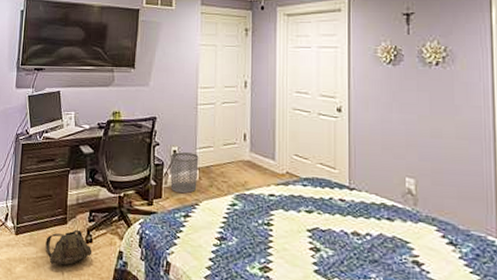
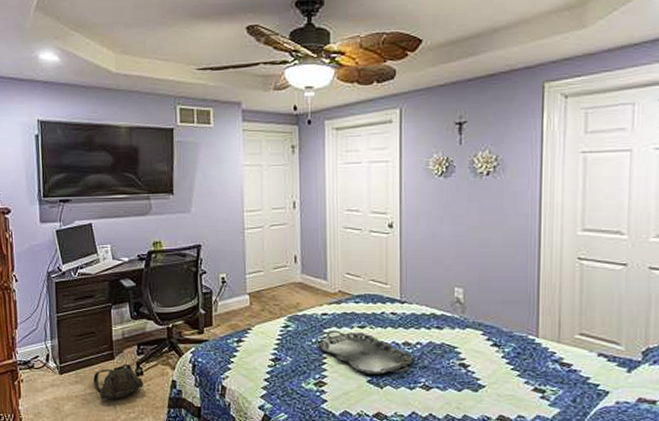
waste bin: present [170,152,199,194] -> none [219,279,249,320]
serving tray: none [263,212,365,265] -> present [317,330,416,374]

